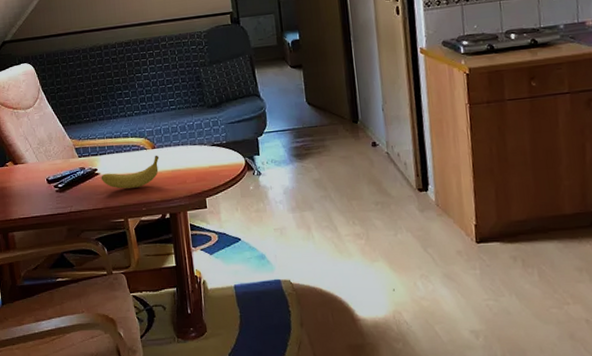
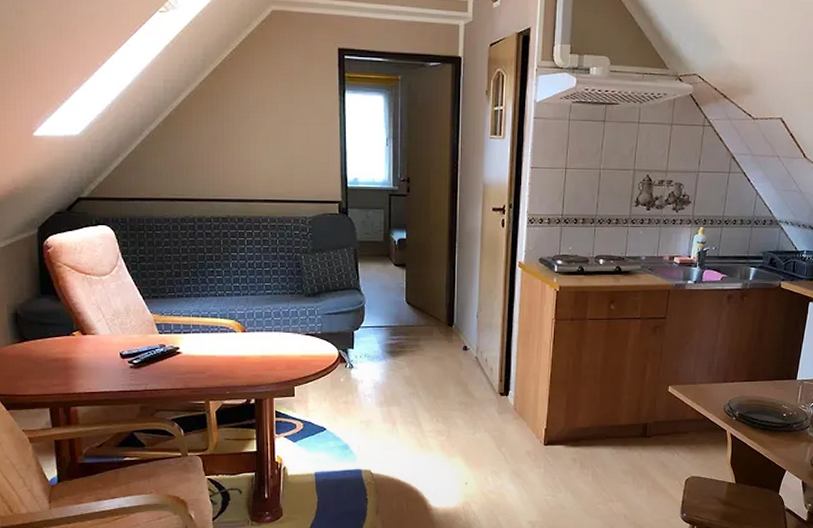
fruit: present [101,155,160,189] -> none [183,339,249,370]

